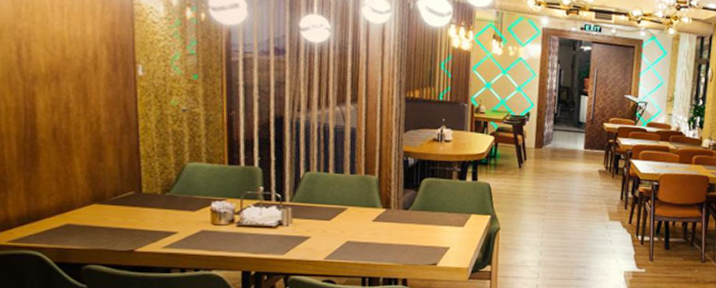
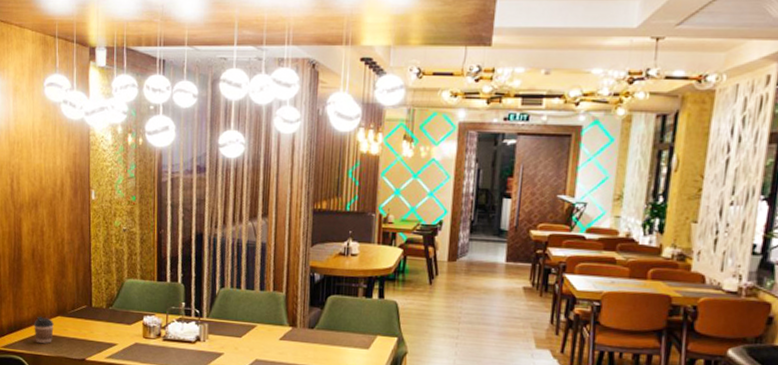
coffee cup: none [58,204,88,236] -> present [34,316,54,344]

